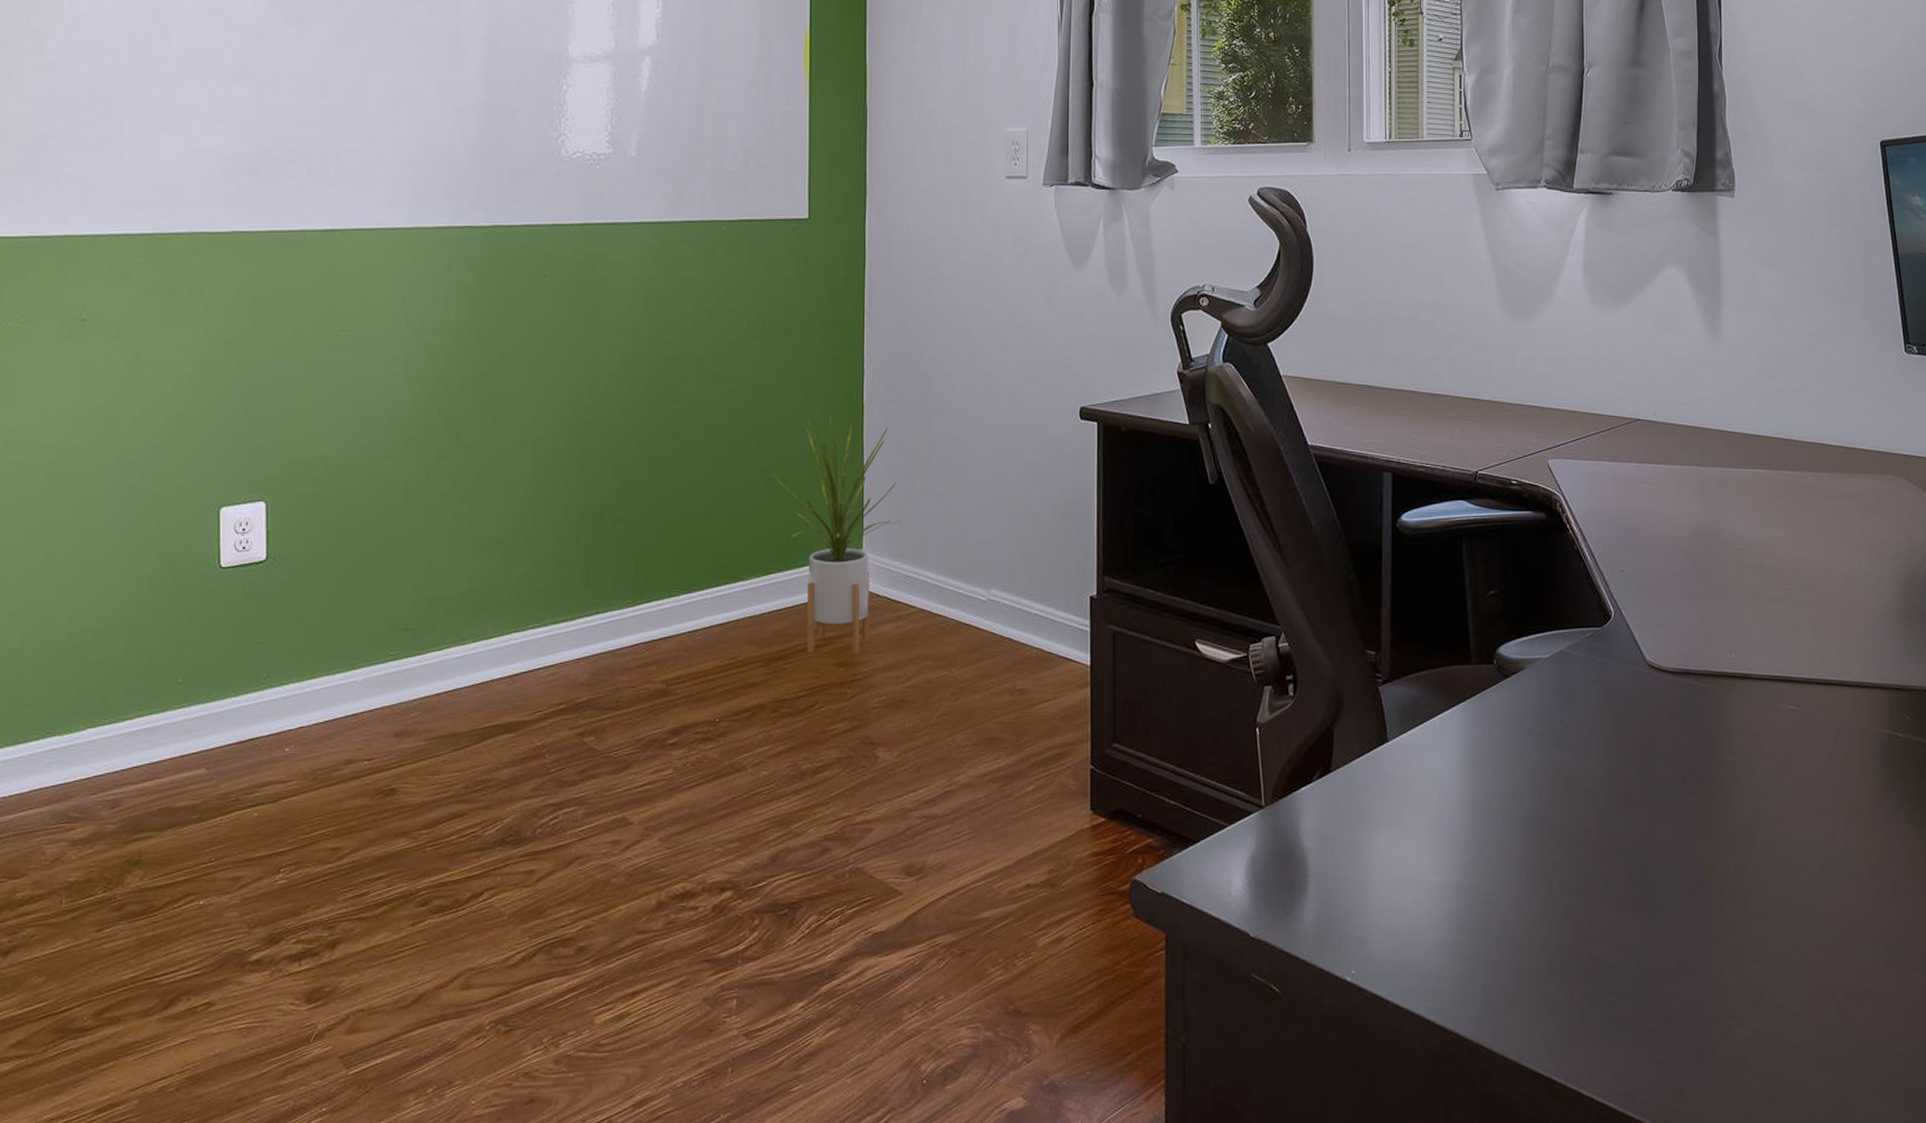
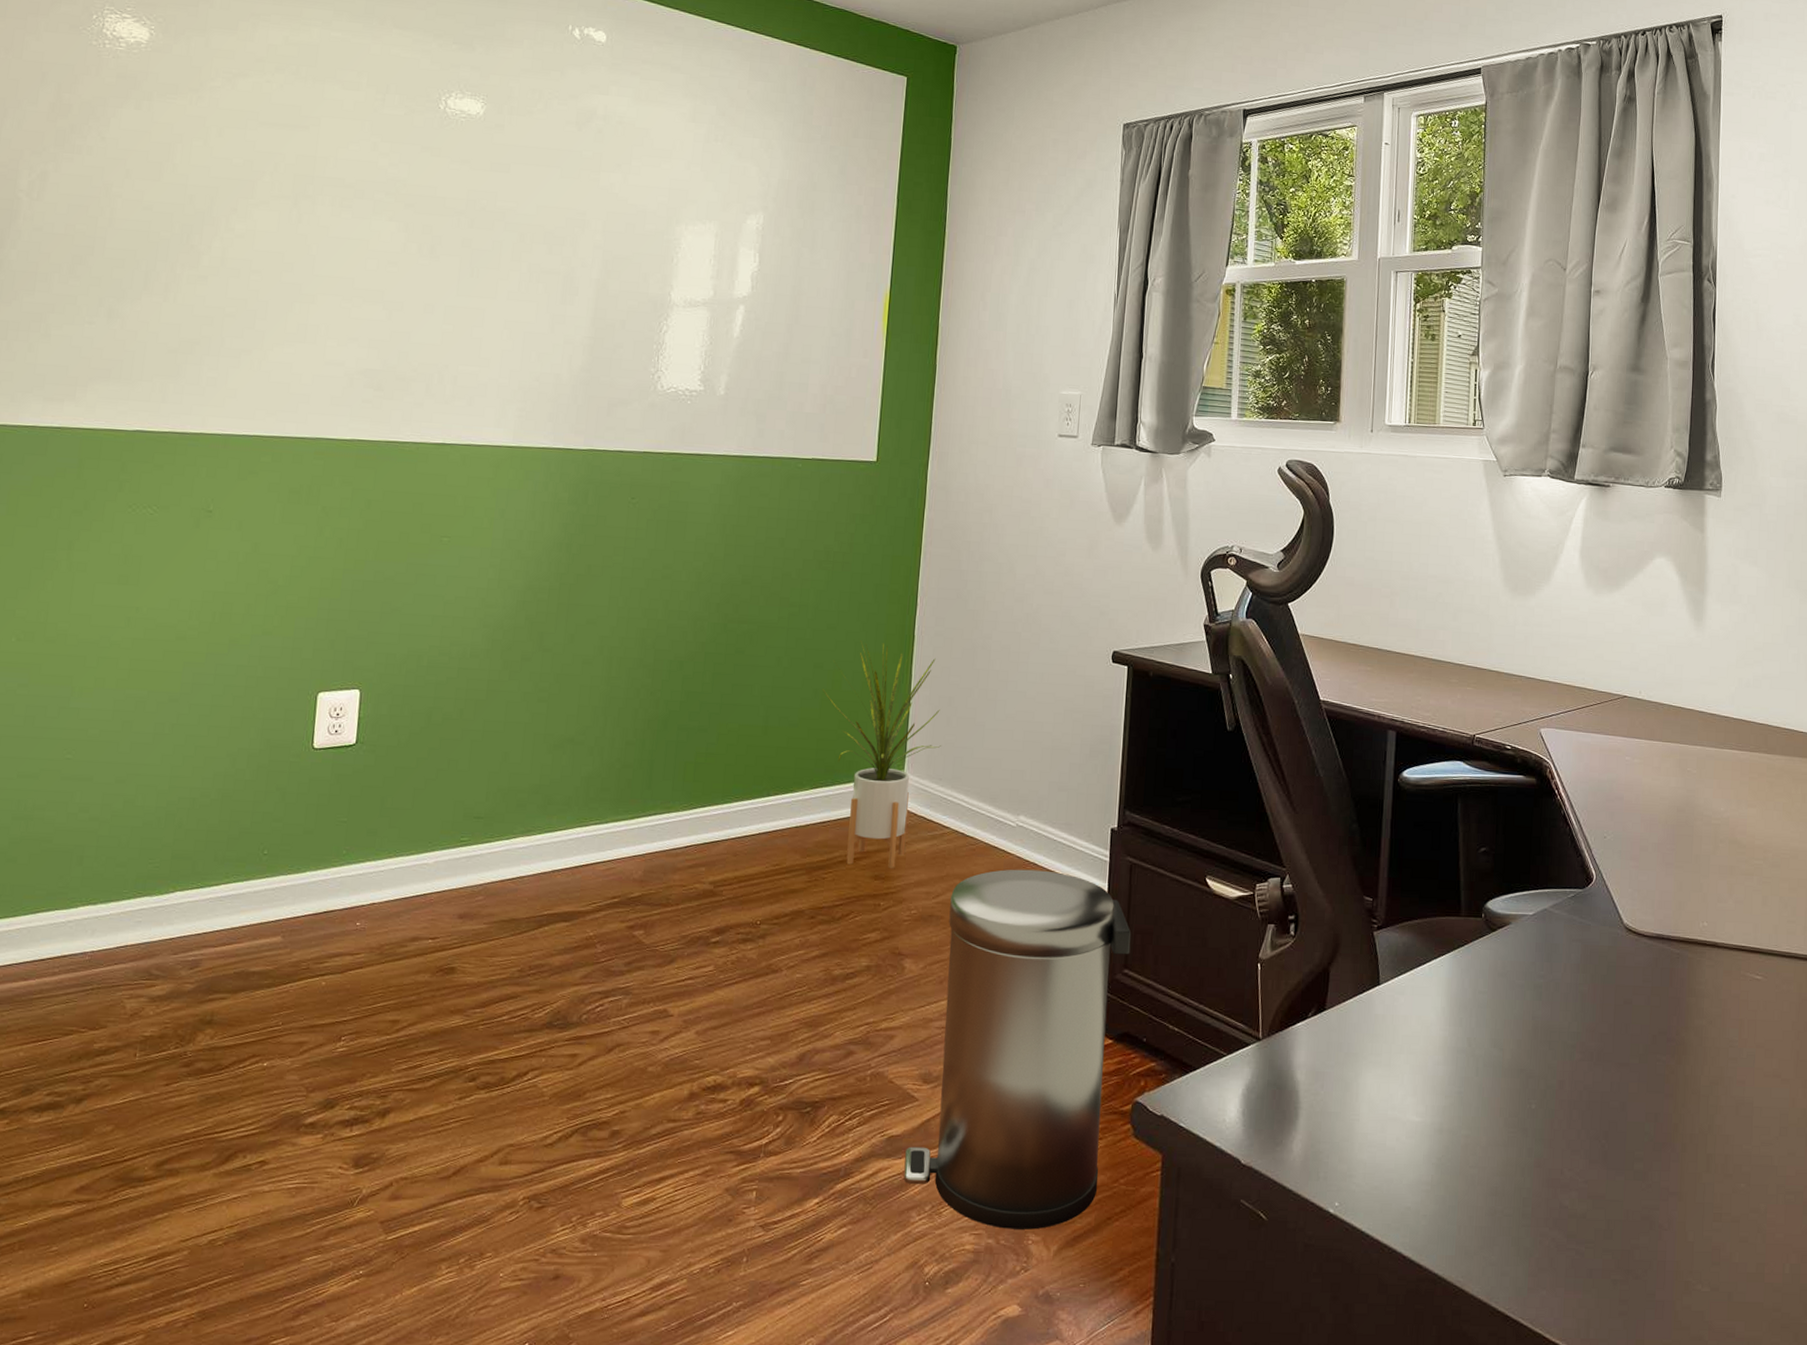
pedal bin: none [891,645,1119,1020] -> present [903,869,1131,1230]

